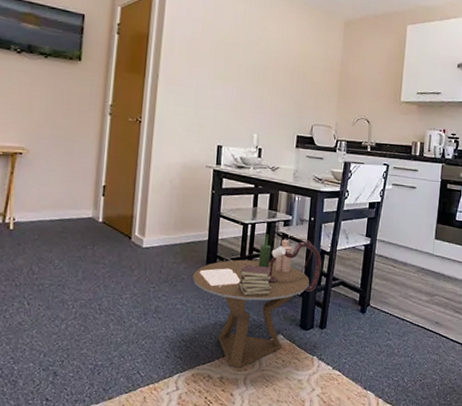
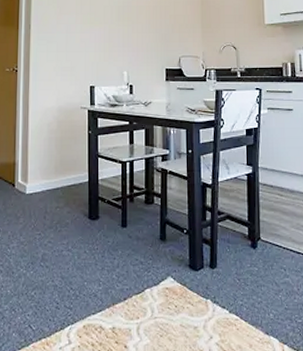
side table: present [192,234,322,368] -> none [76,170,205,316]

